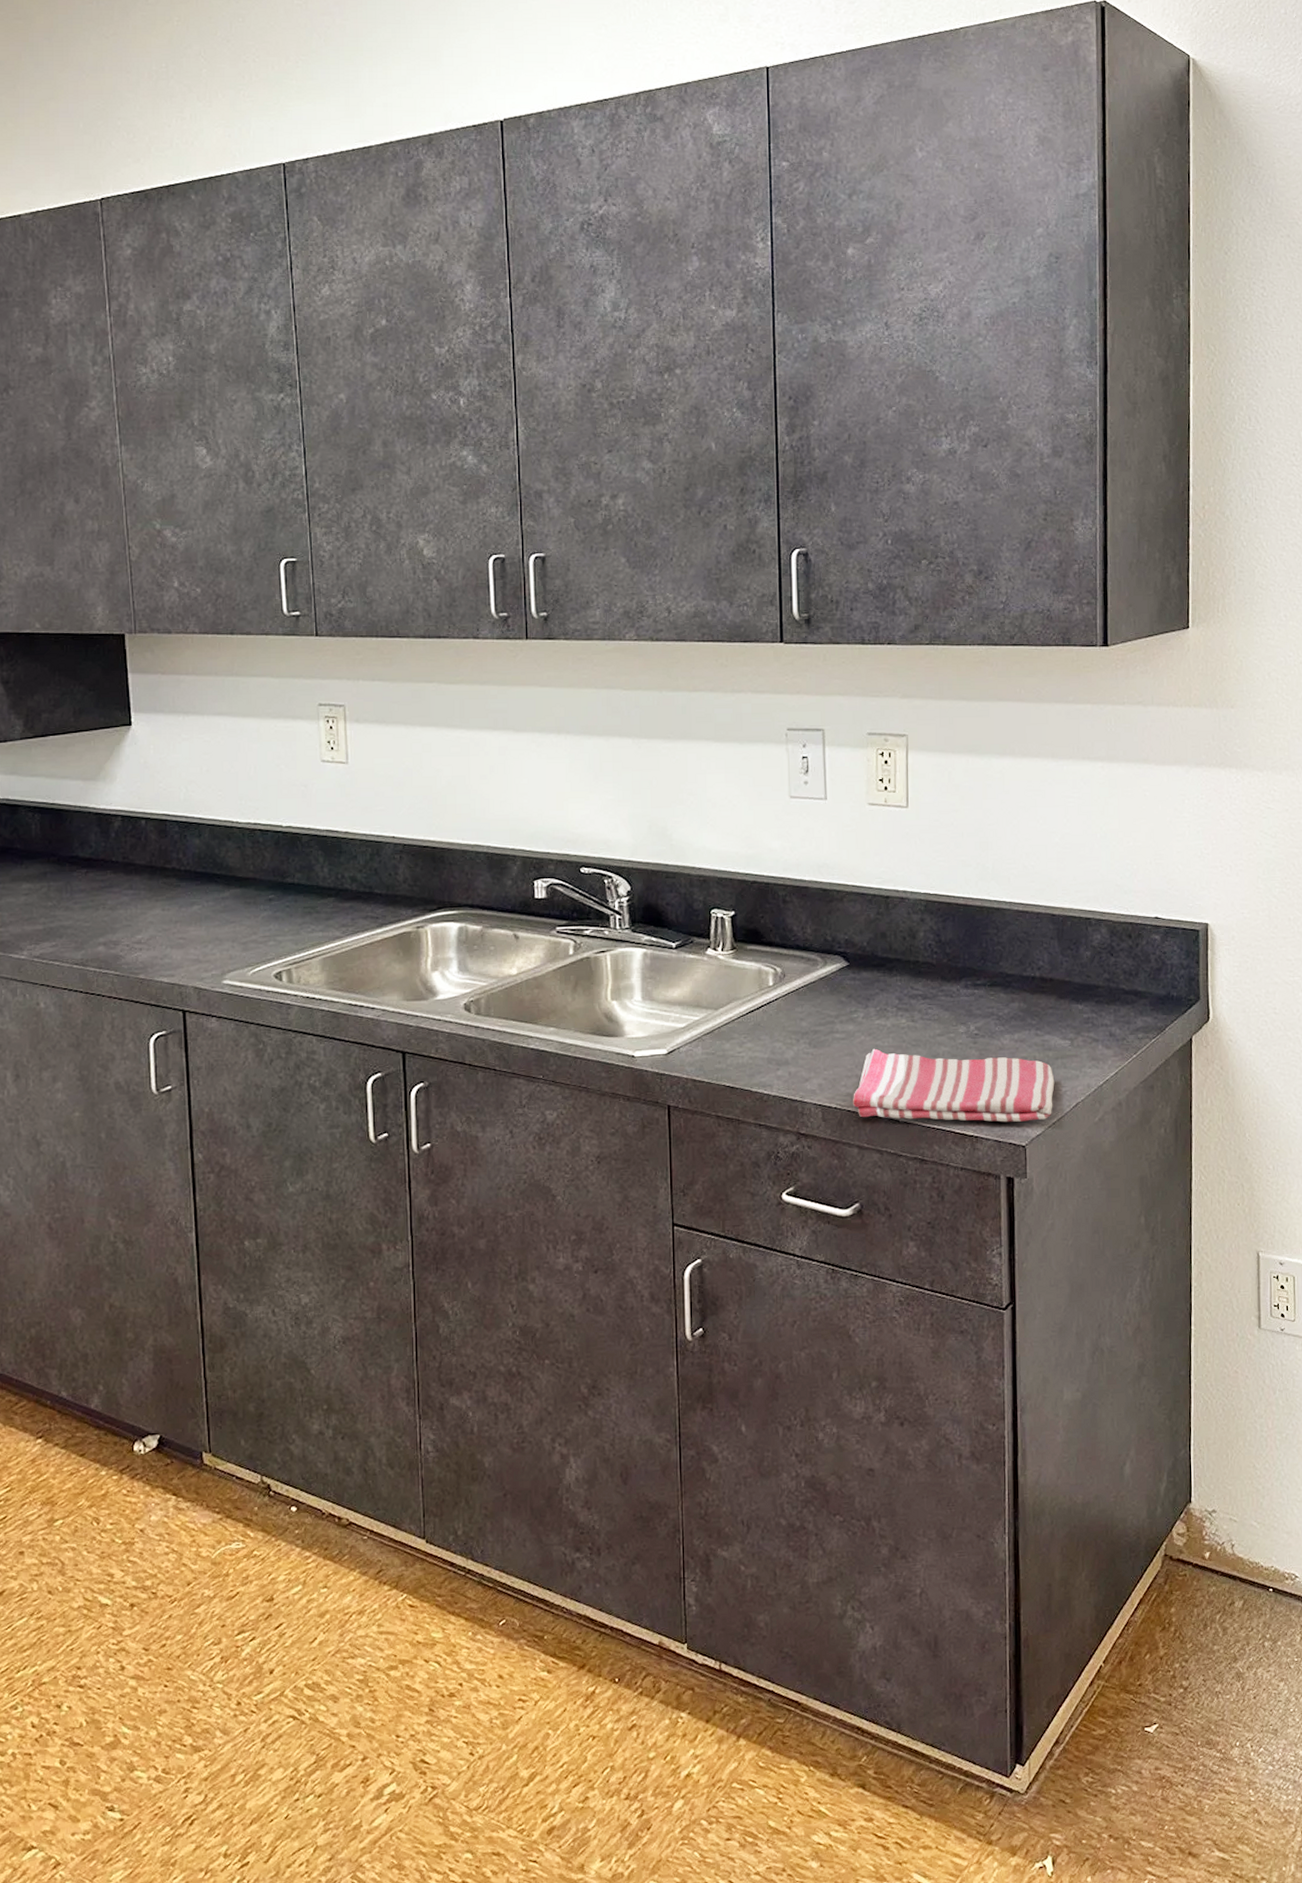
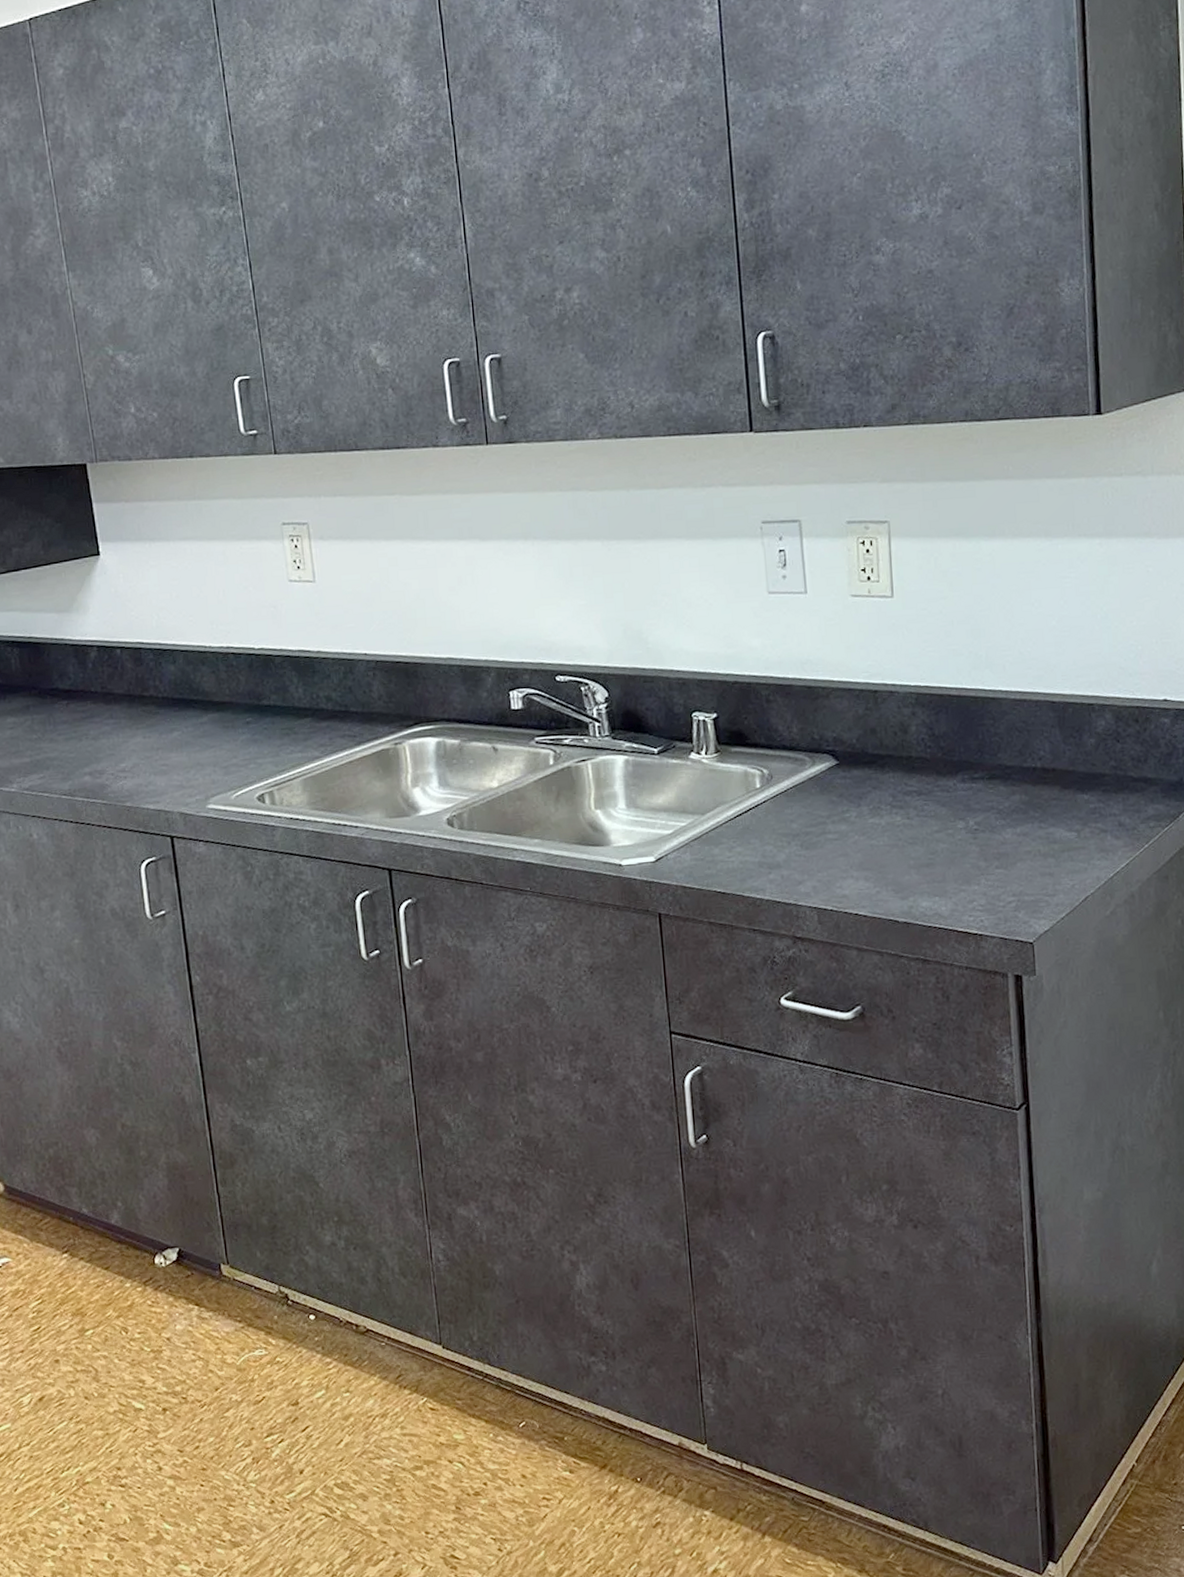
dish towel: present [853,1048,1055,1122] -> none [849,848,1062,919]

